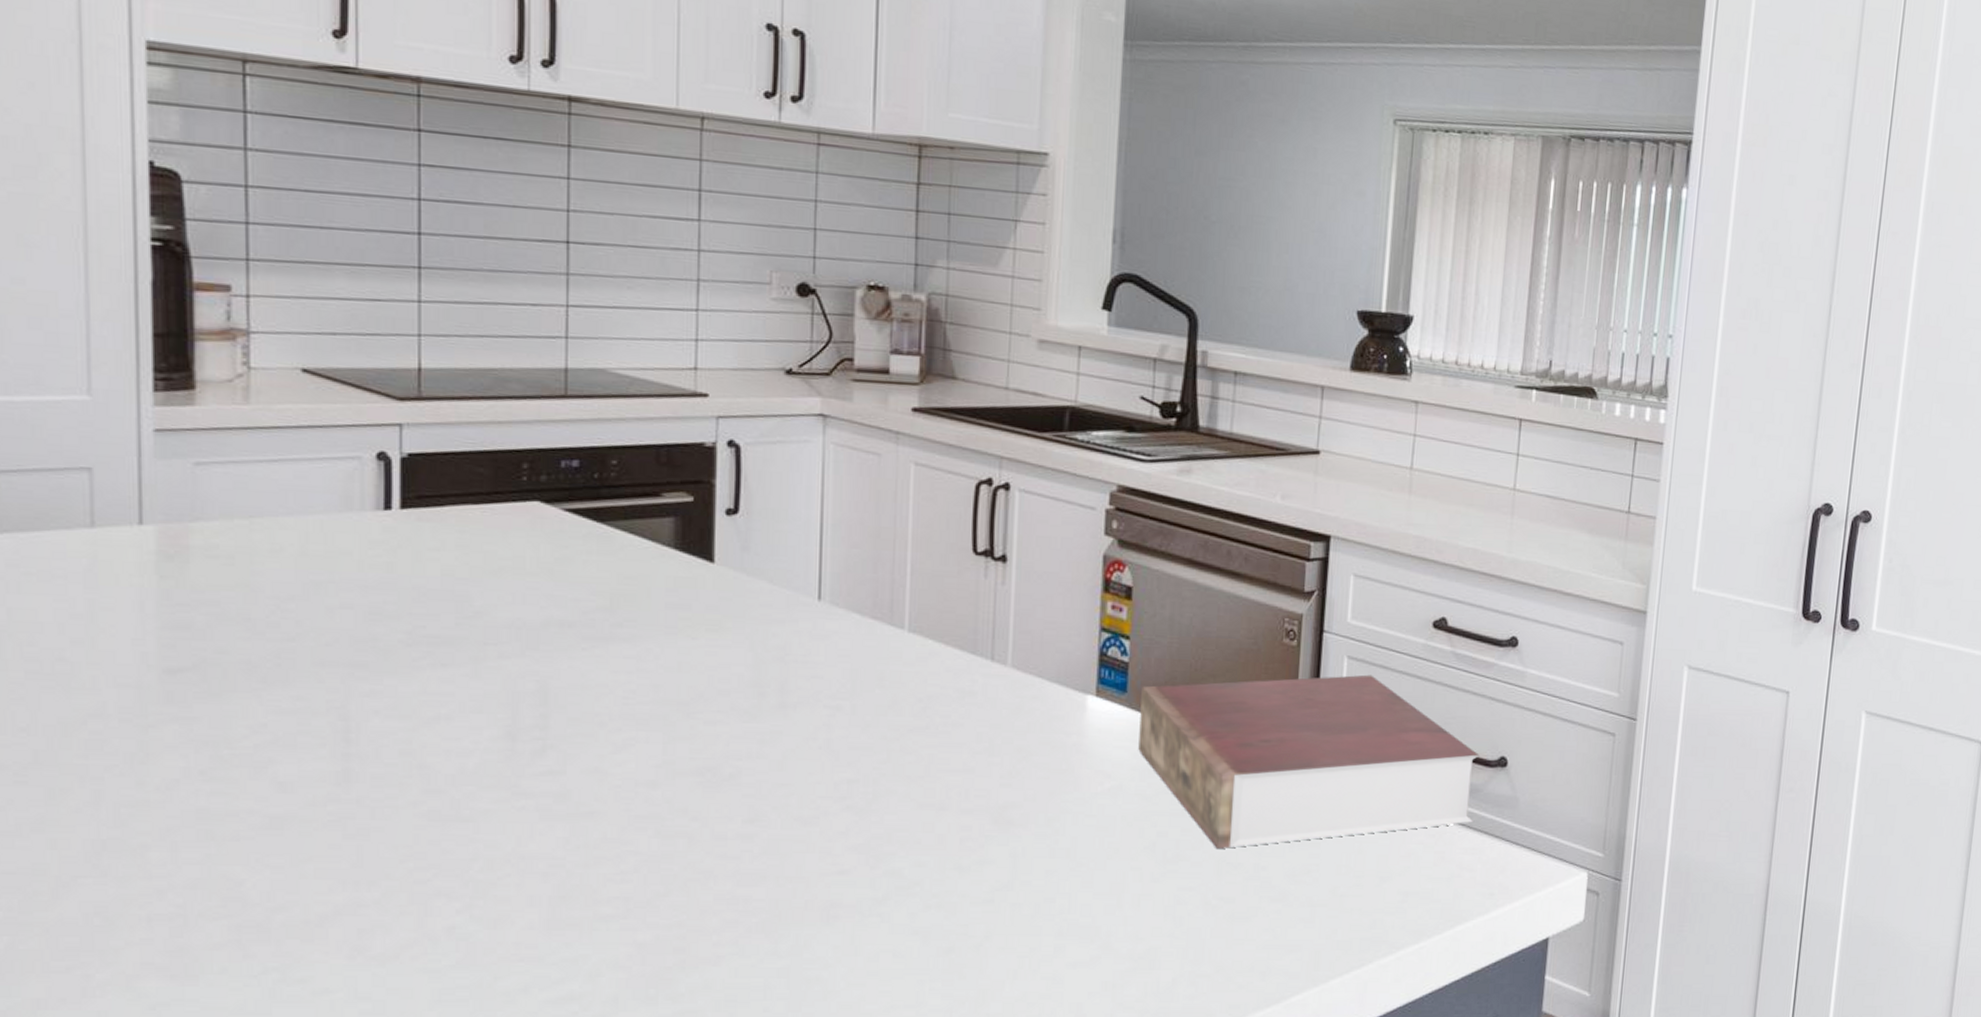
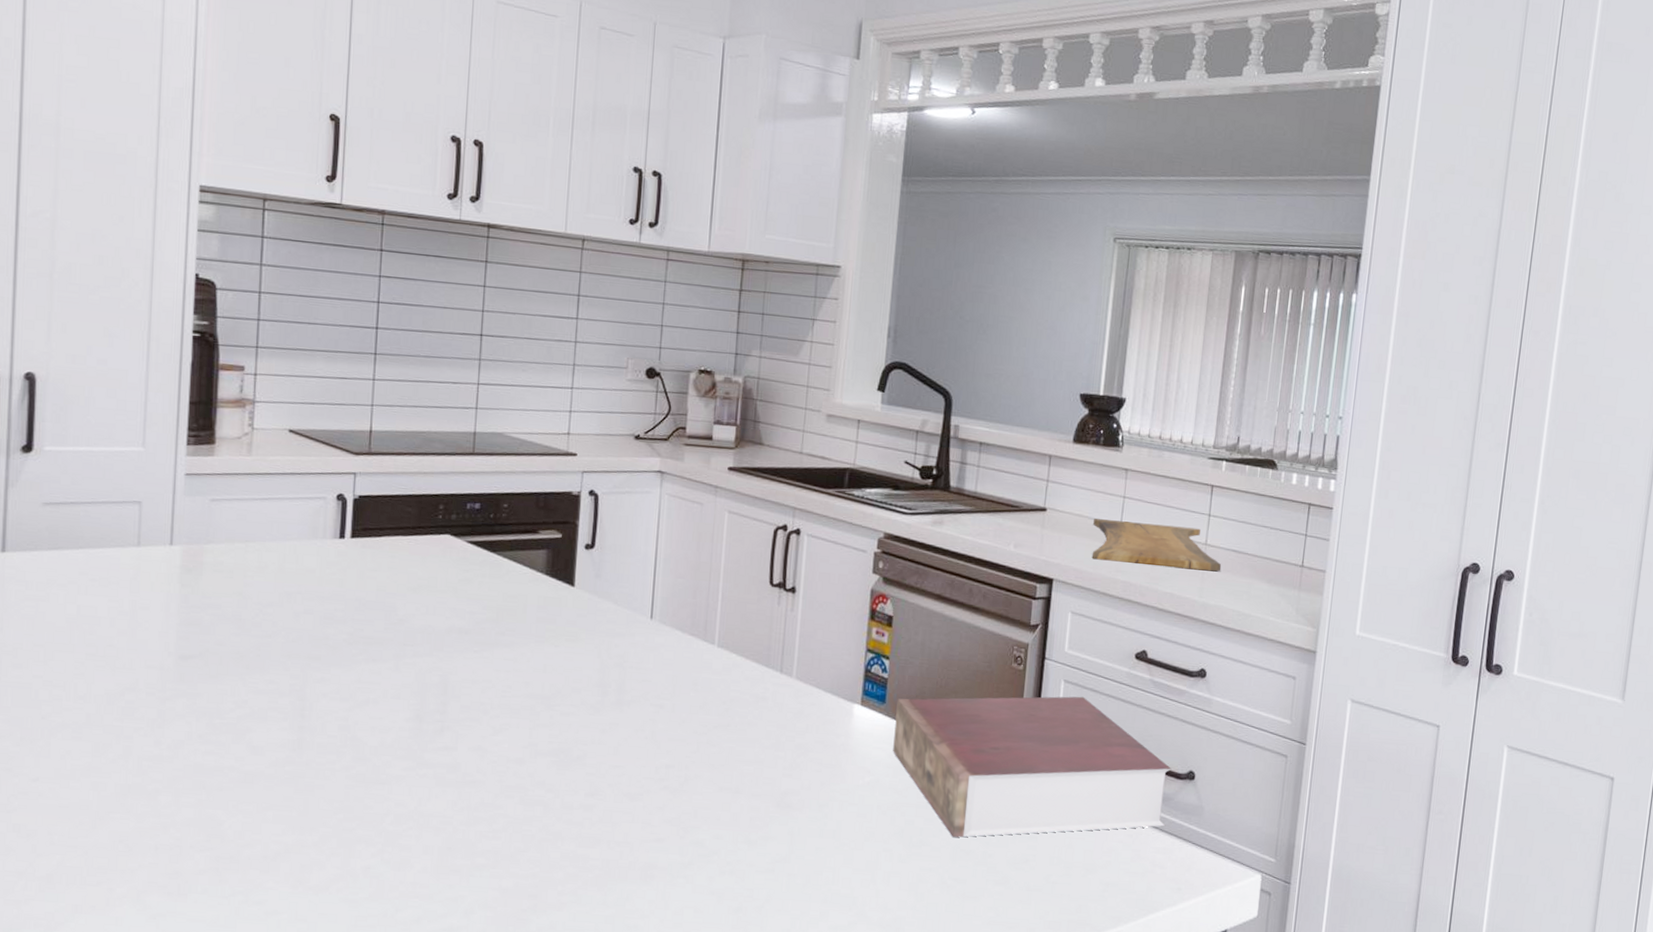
cutting board: none [1377,462,1534,522] -> present [1091,519,1222,572]

